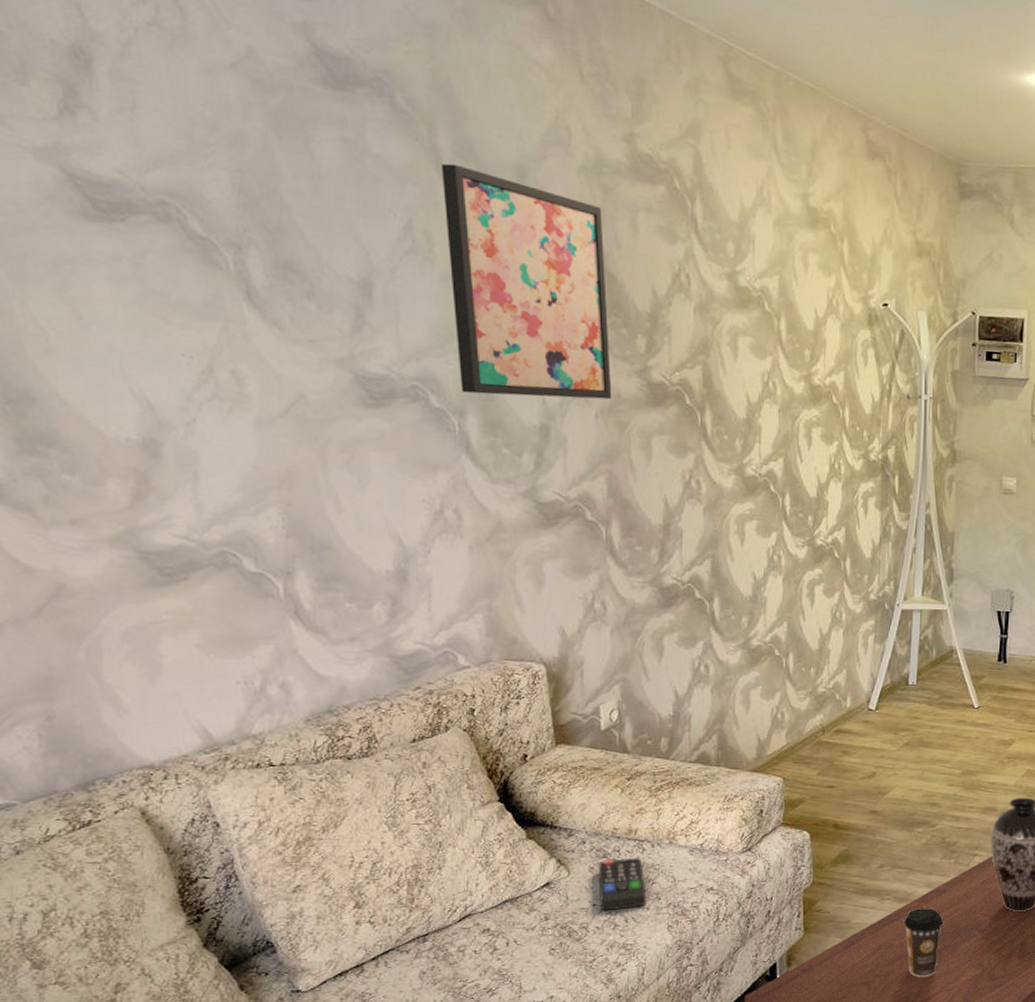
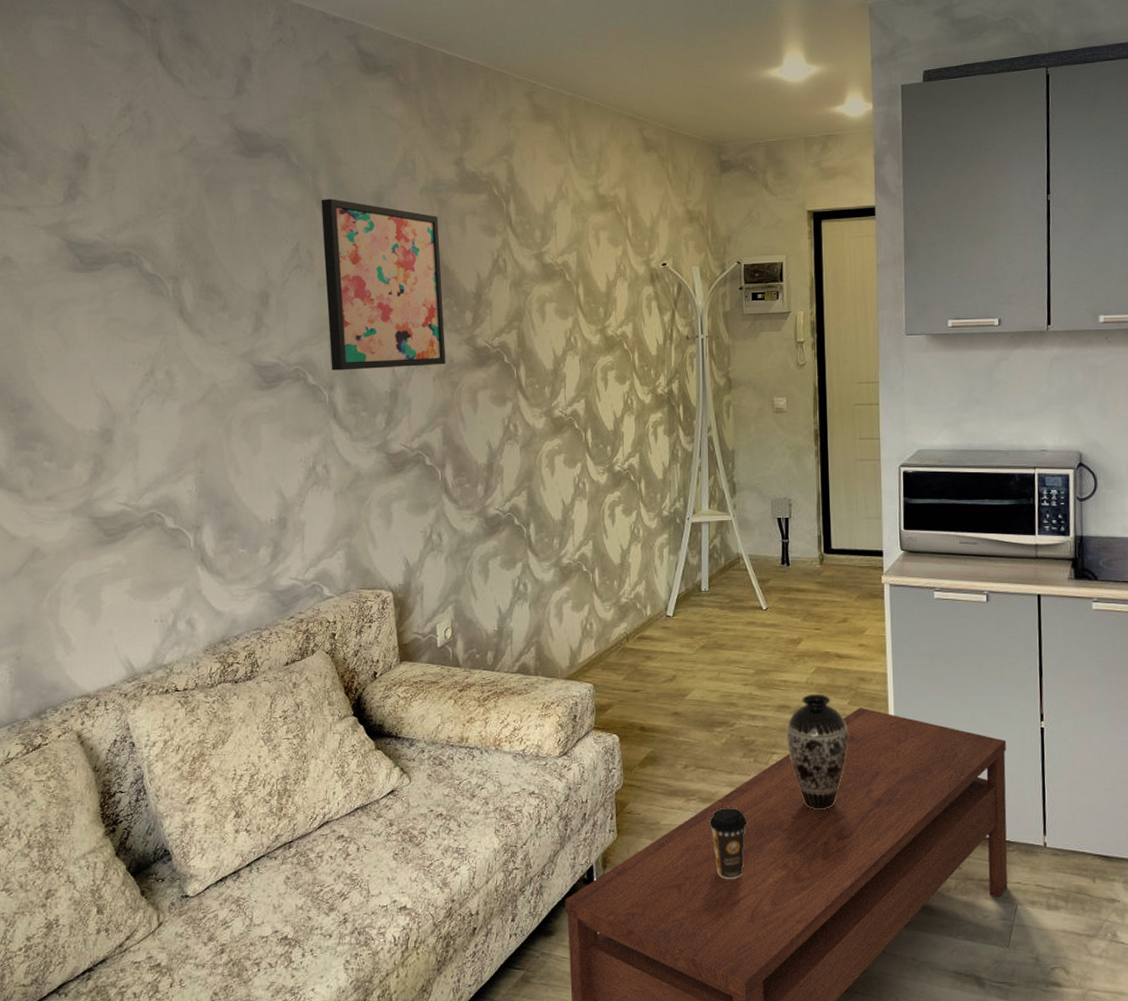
remote control: present [598,857,647,911] -> none [435,764,476,816]

